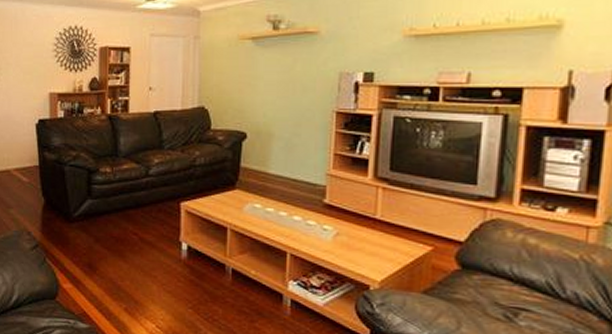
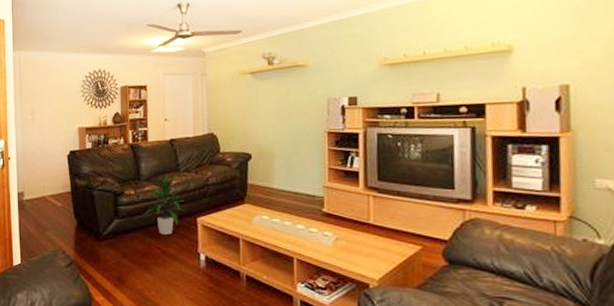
indoor plant: none [117,152,167,220] -> present [141,174,185,234]

